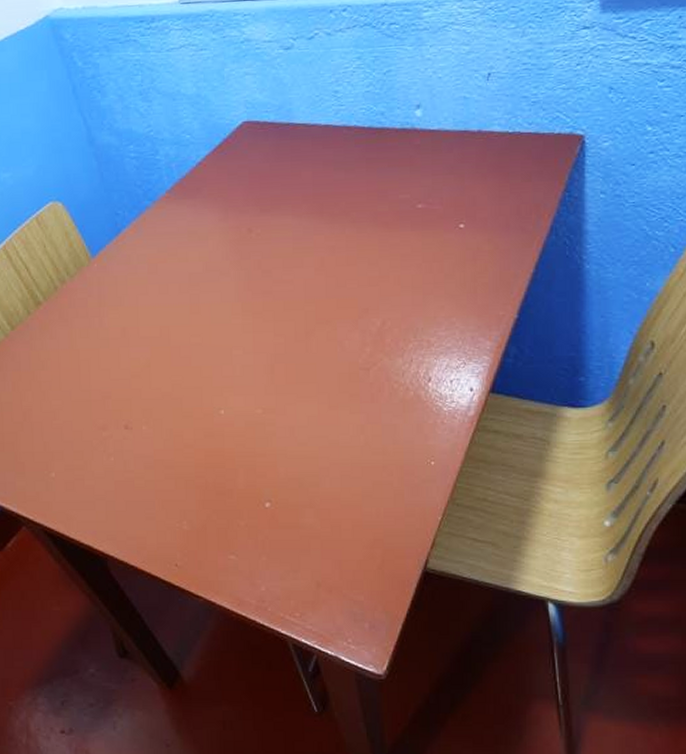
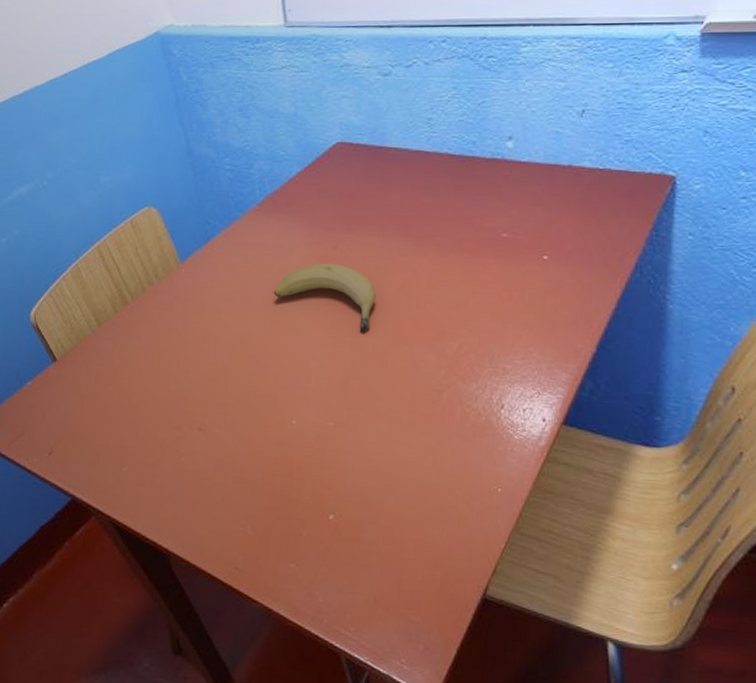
fruit: none [190,248,296,315] -> present [273,264,377,332]

